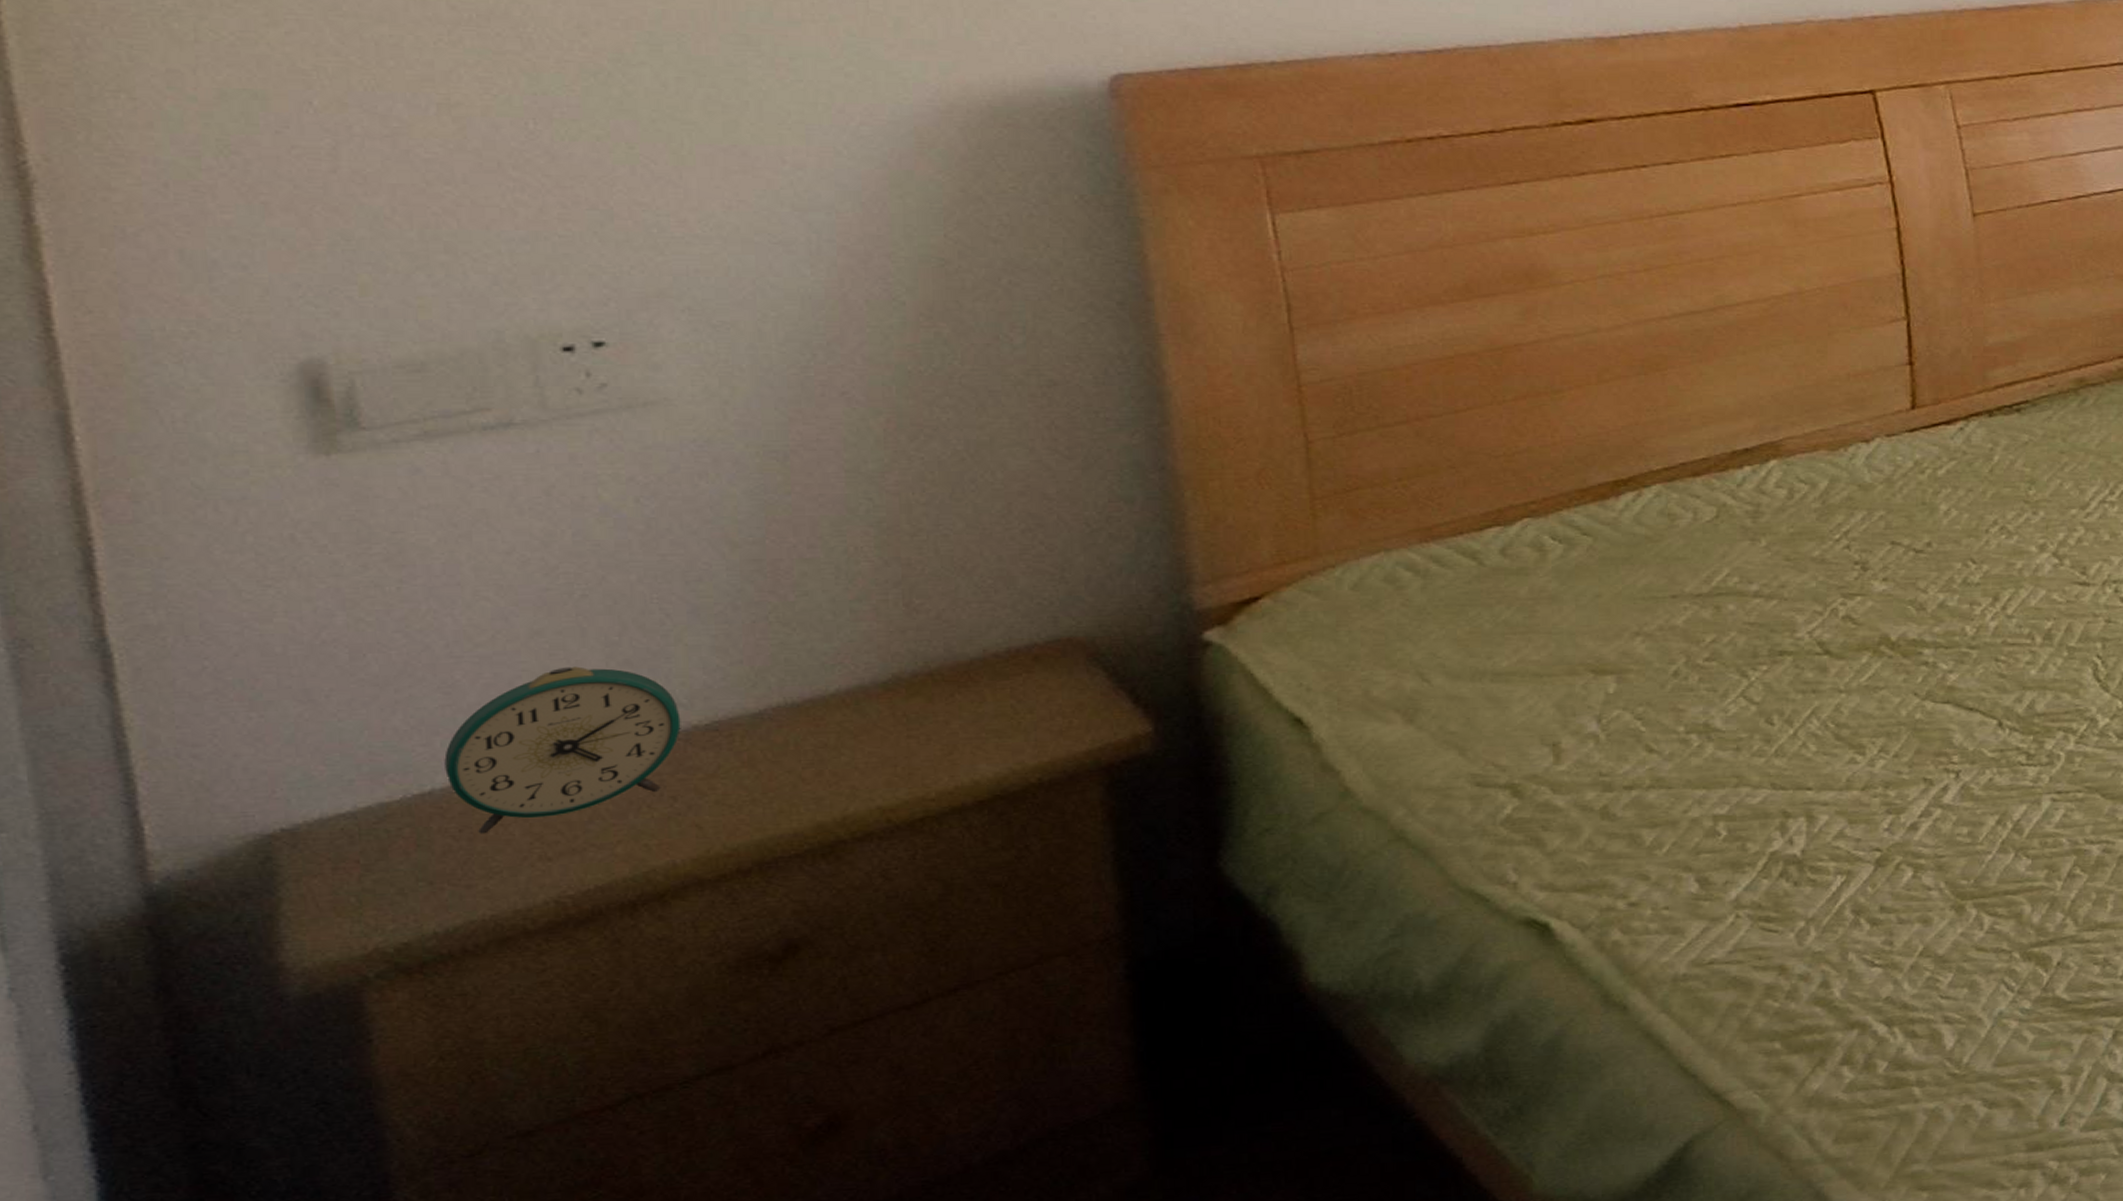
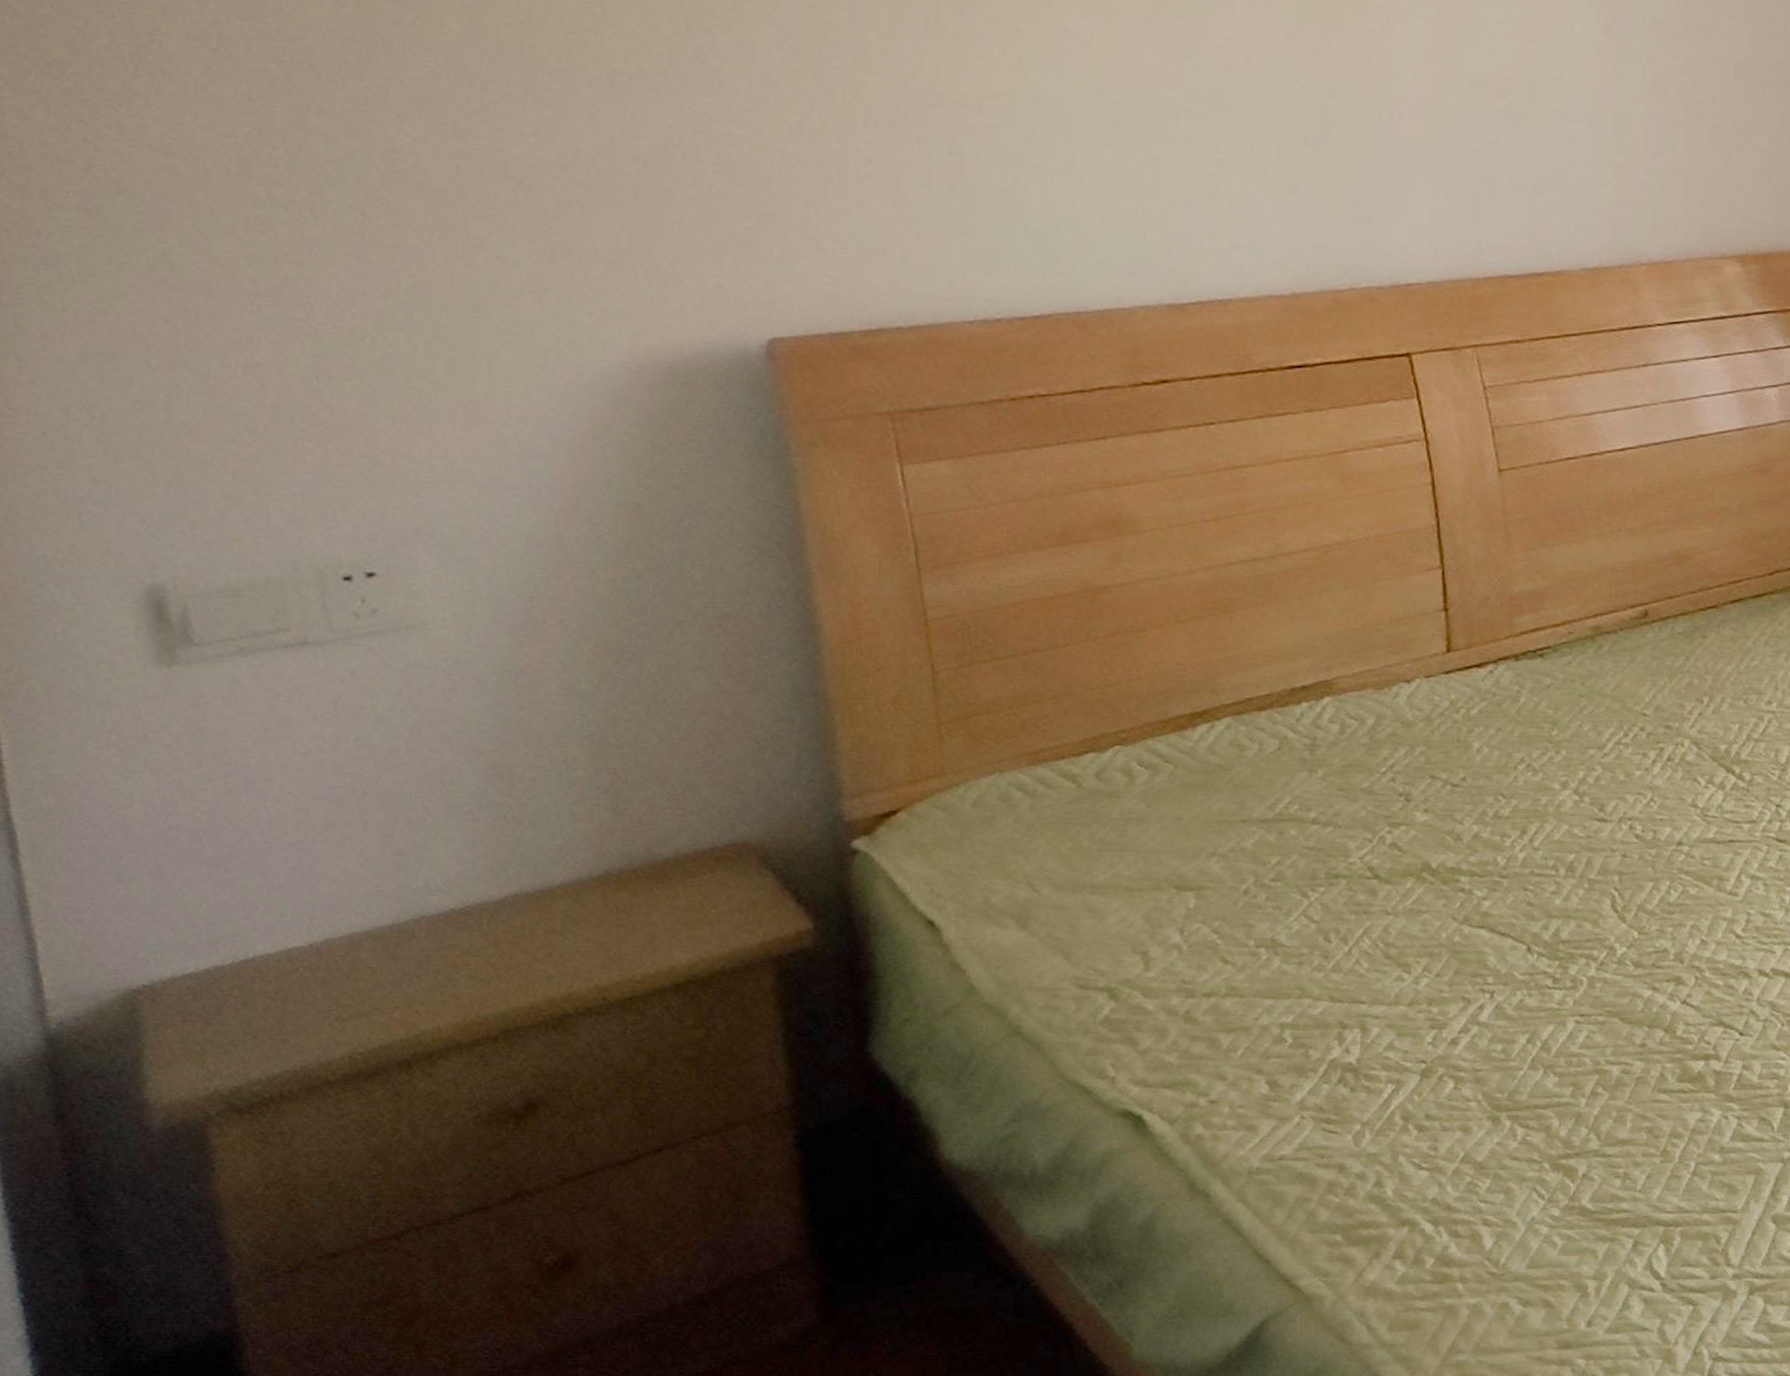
alarm clock: present [444,666,681,834] -> none [262,854,441,996]

